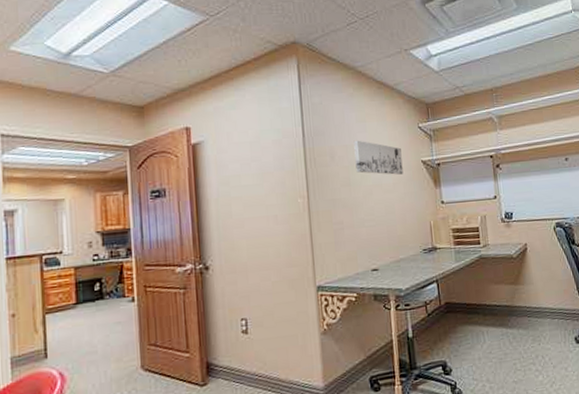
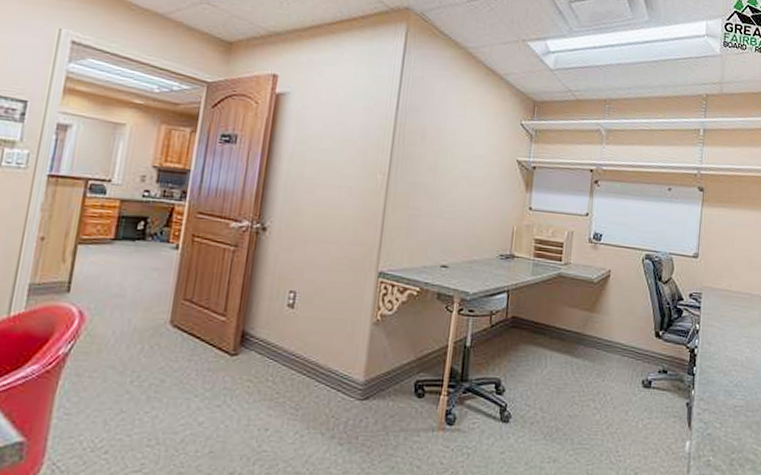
wall art: present [354,140,403,175] -> none [445,124,498,170]

